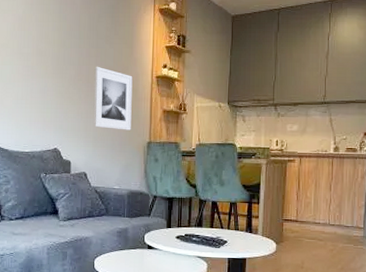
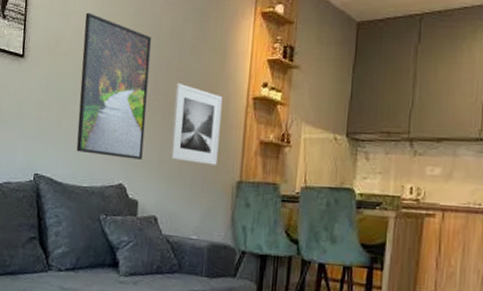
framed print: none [17,11,74,128] -> present [76,13,152,160]

